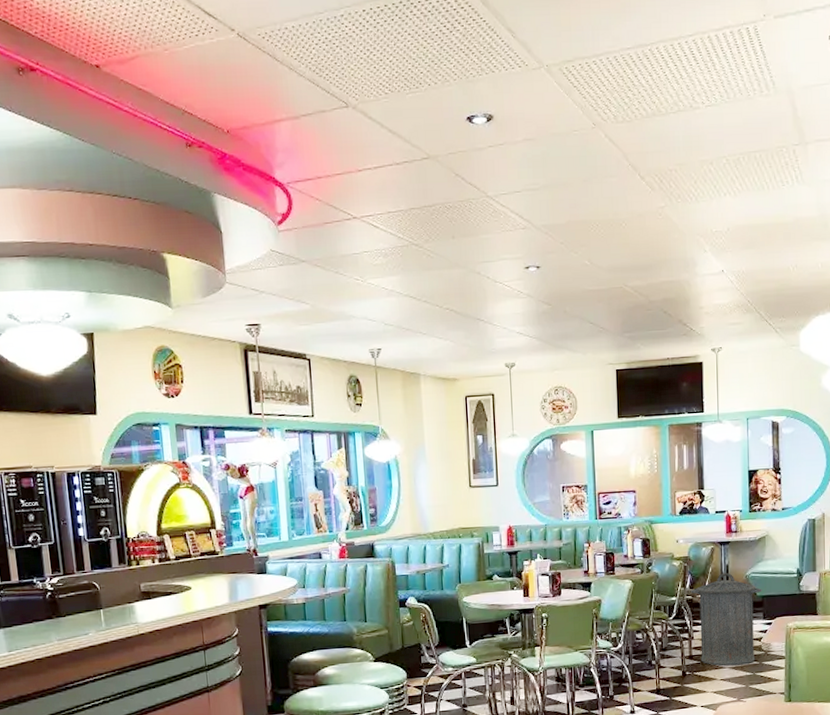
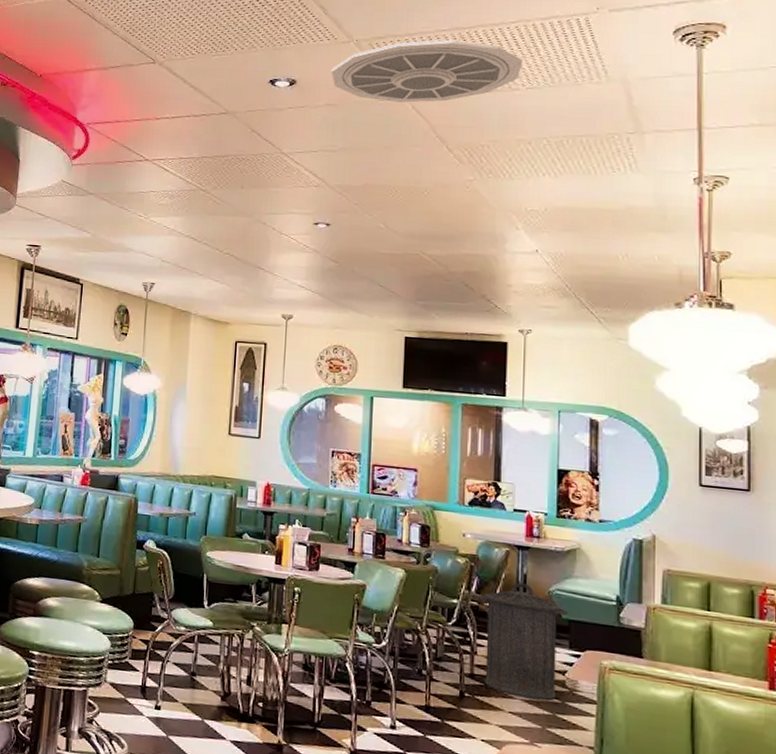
ceiling vent: none [525,58,702,131] -> present [331,39,523,103]

